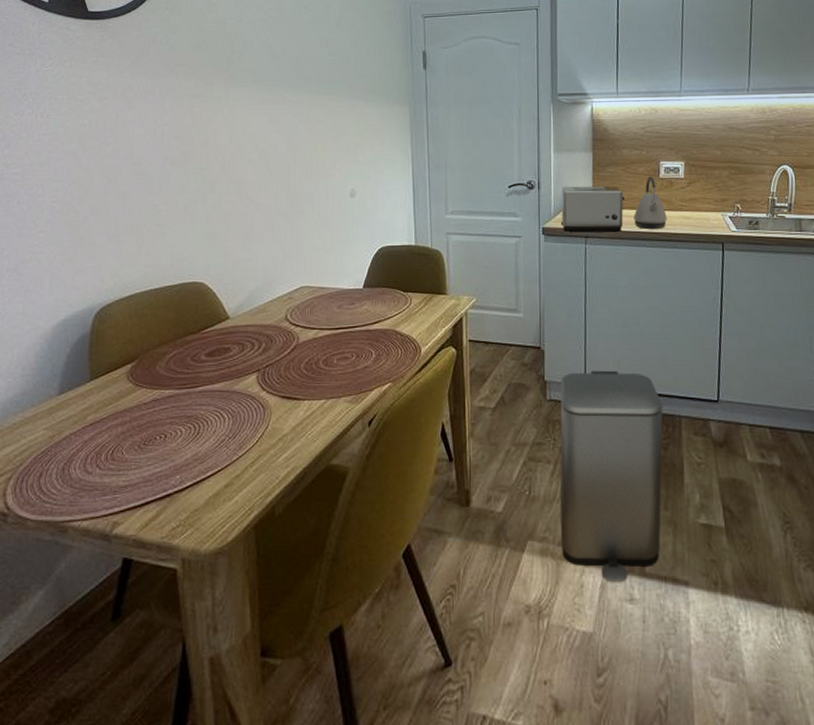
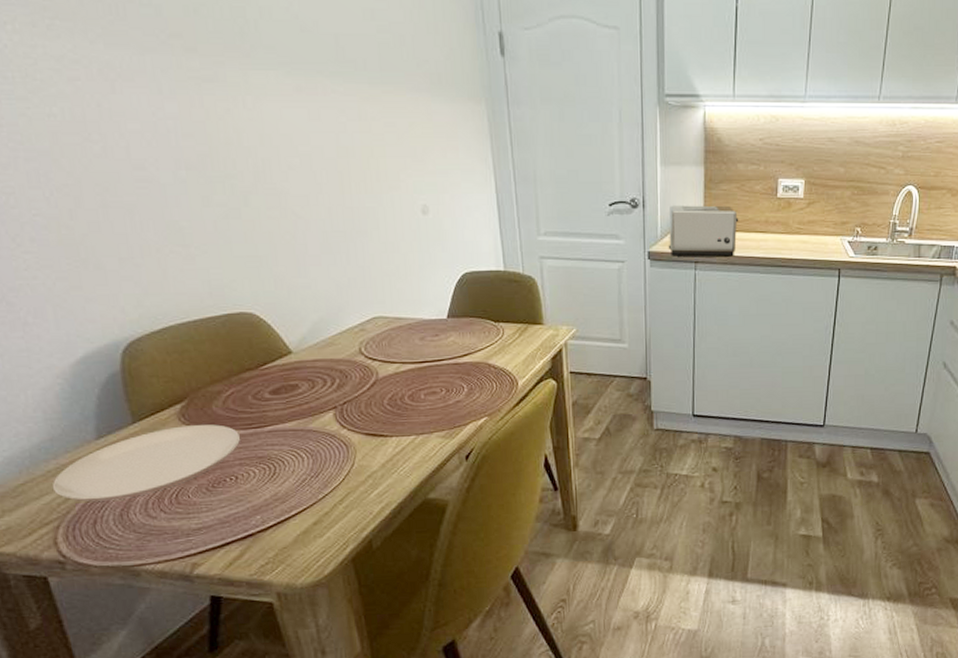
plate: none [13,384,176,455] -> present [52,424,241,502]
pedal bin: present [559,370,663,583] -> none [667,399,770,589]
kettle: present [634,176,667,230] -> none [748,195,783,255]

